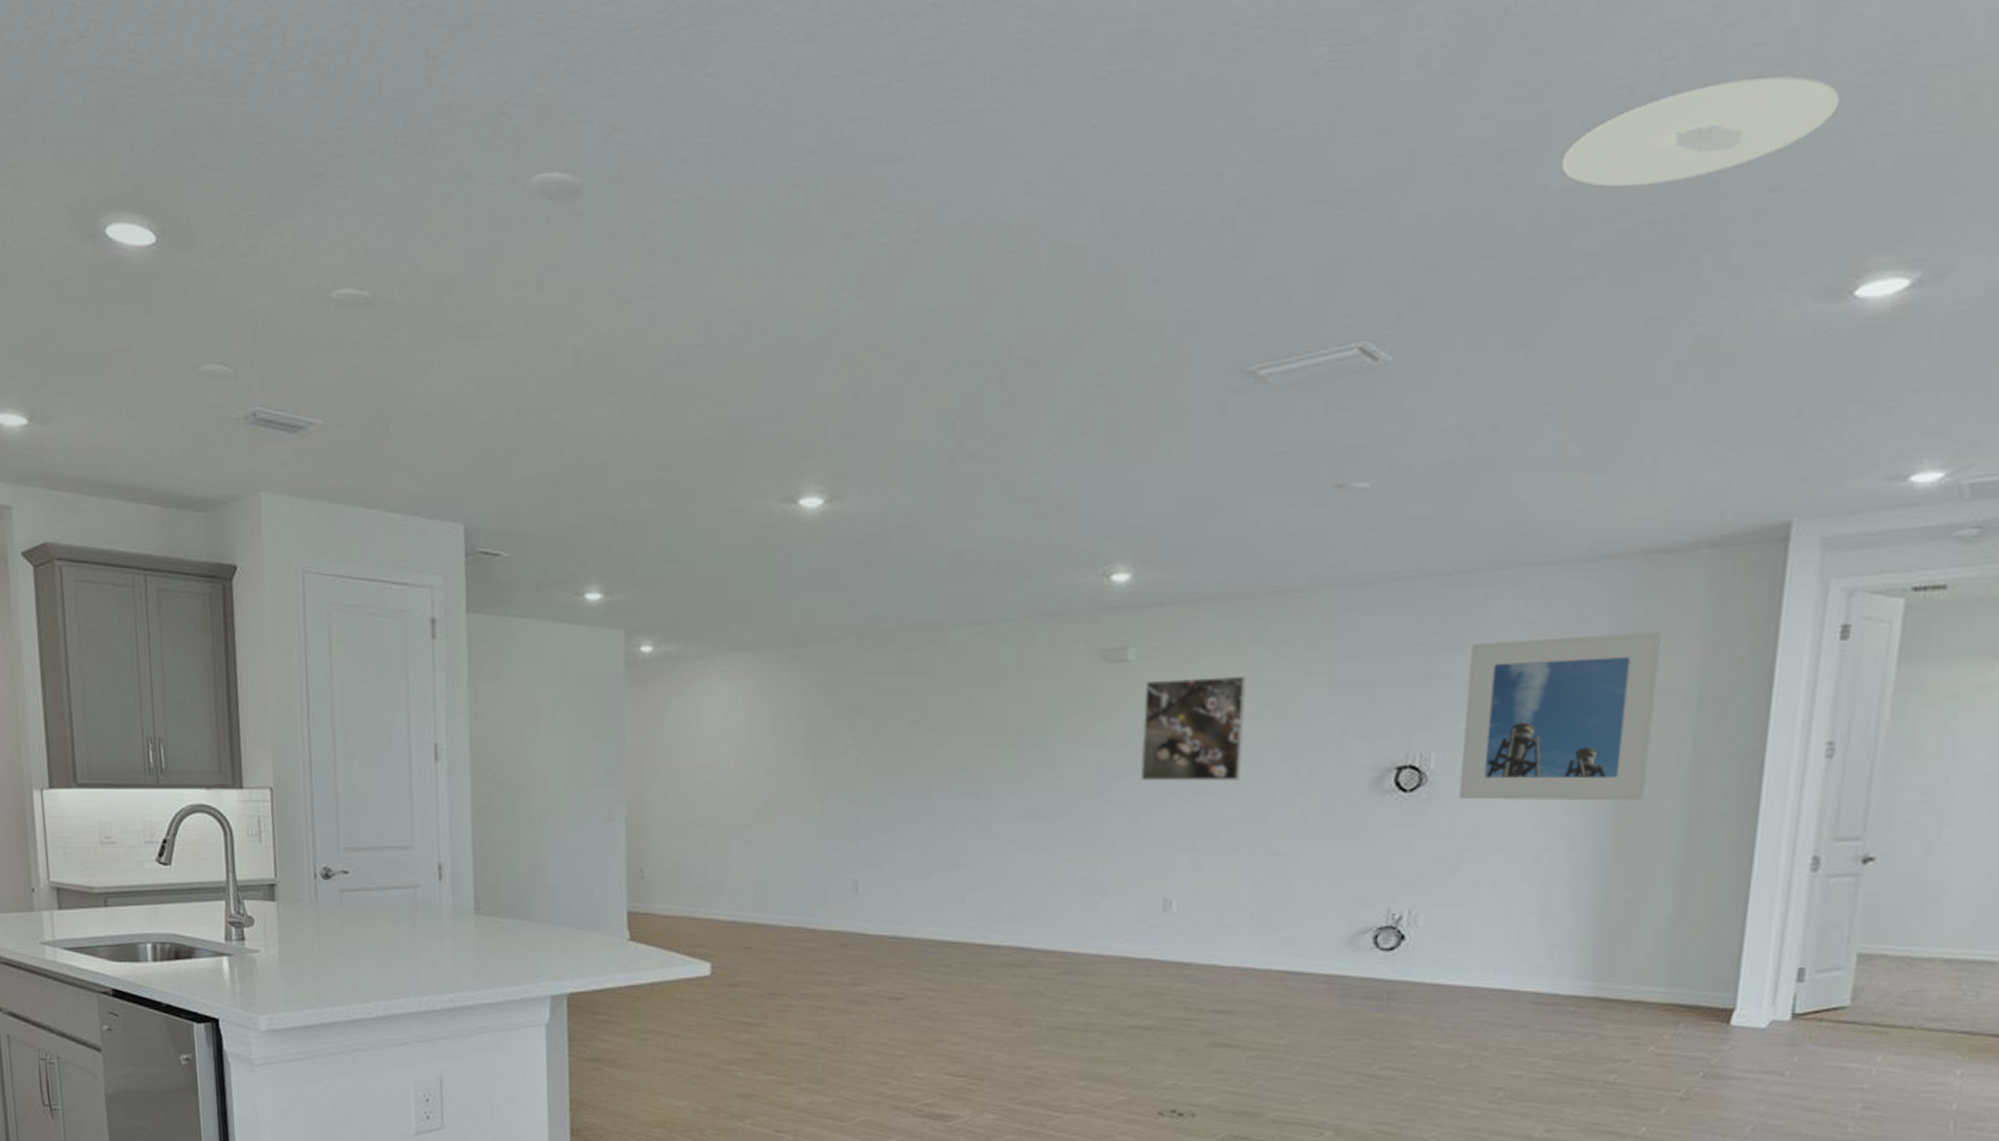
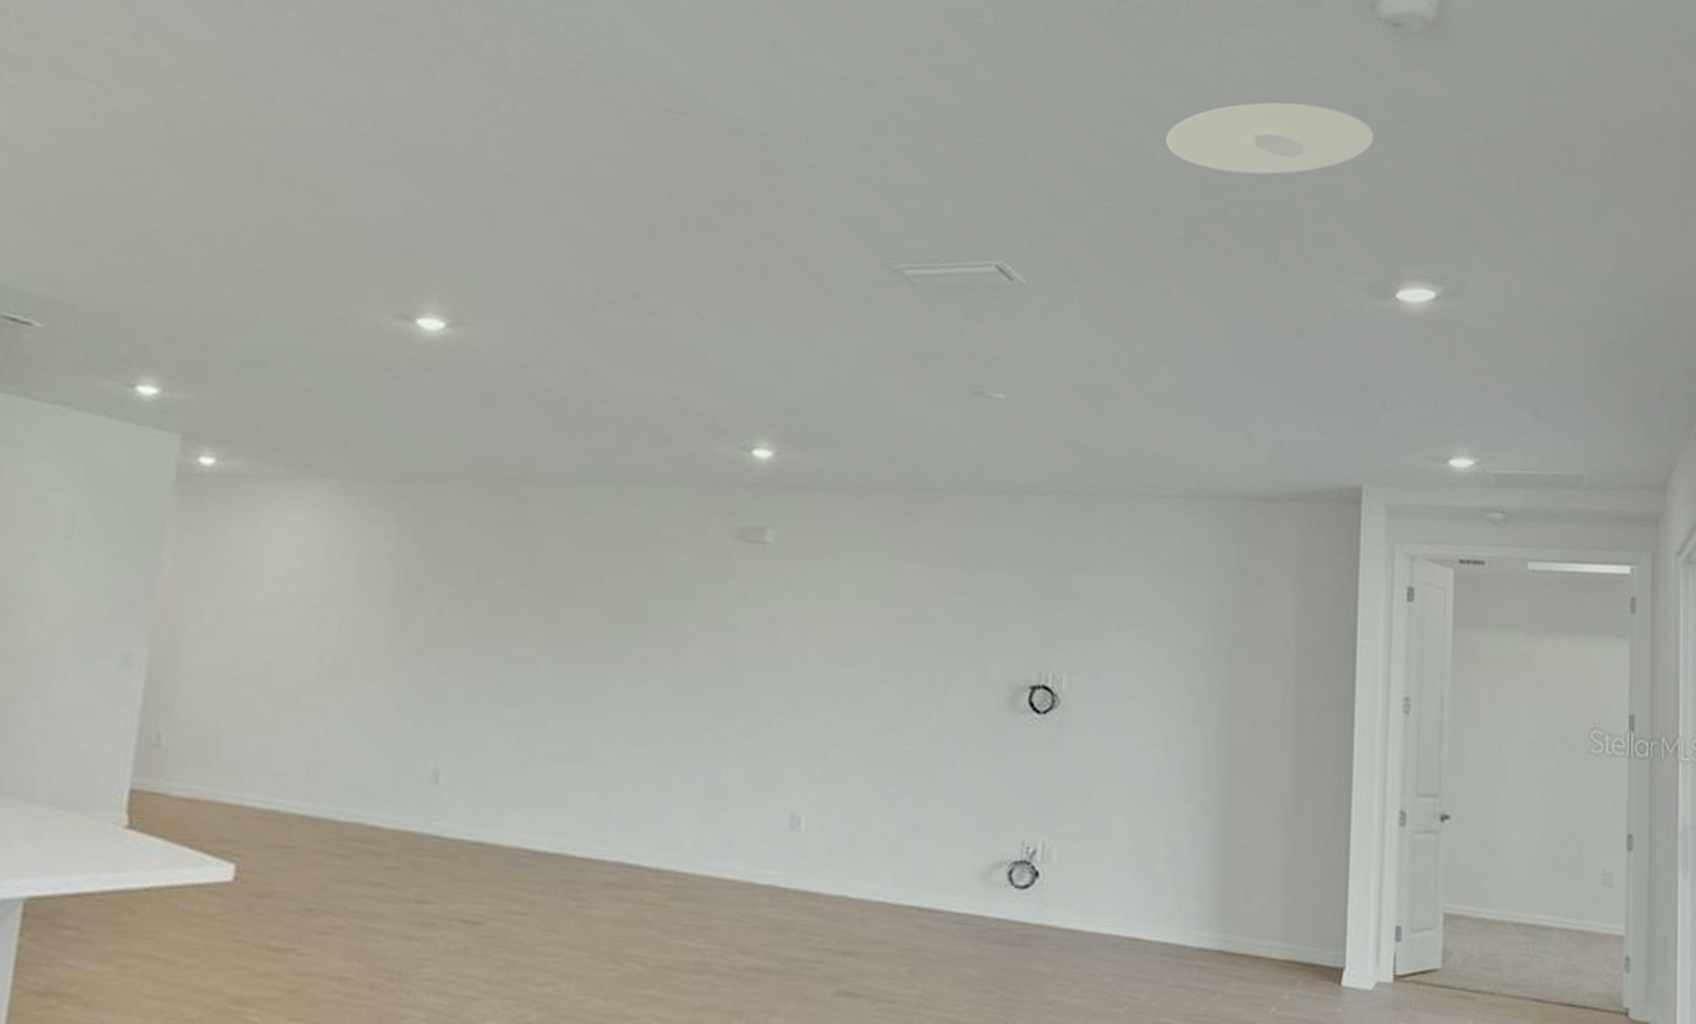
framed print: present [1140,677,1246,781] -> none [772,567,885,686]
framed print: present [1458,632,1661,801] -> none [1088,566,1262,742]

